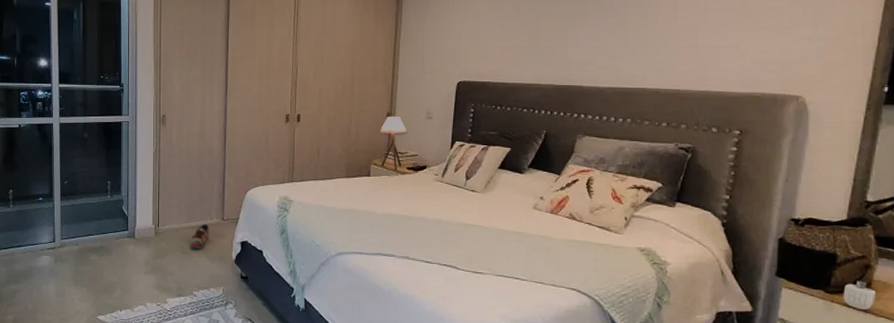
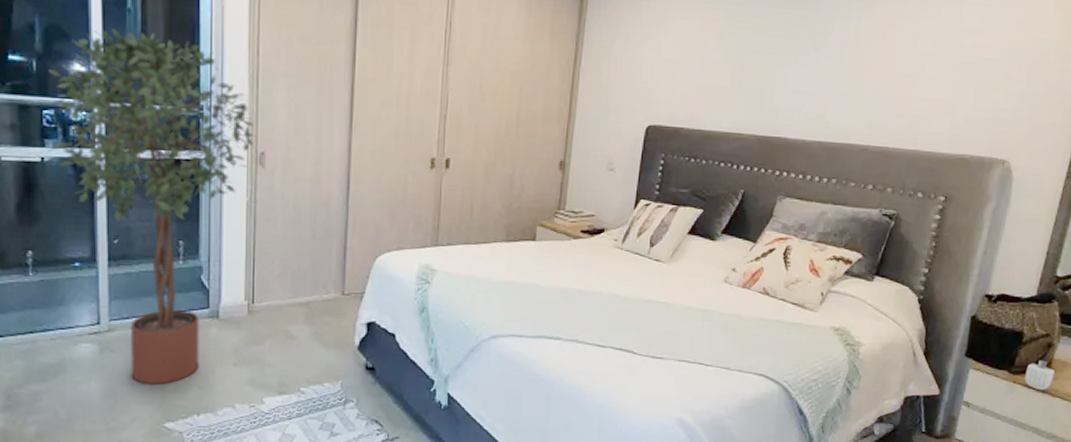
potted tree: none [23,34,159,287] -> present [48,29,255,384]
shoe: present [190,223,210,249] -> none [297,299,325,332]
table lamp: present [379,116,408,170] -> none [549,165,585,234]

